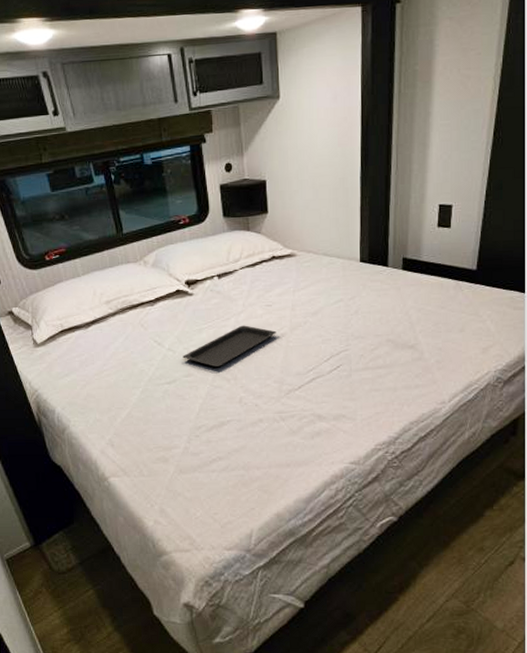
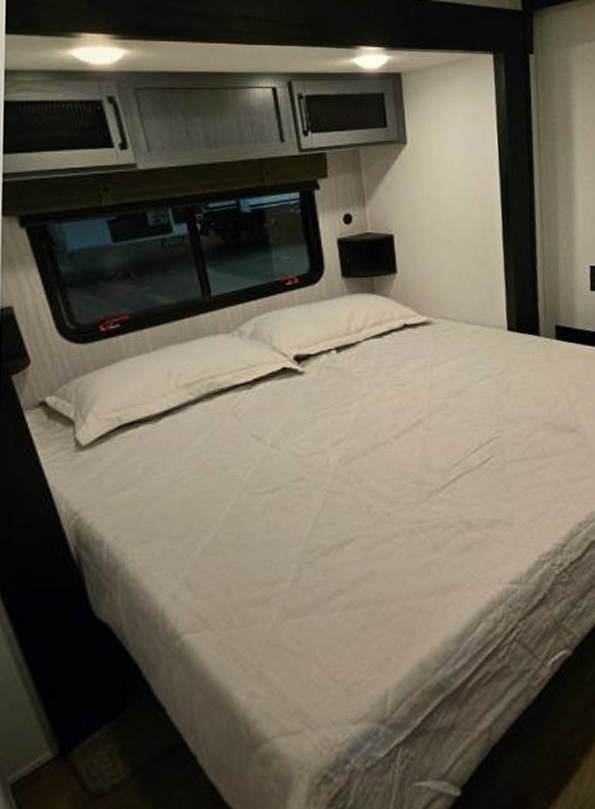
serving tray: present [182,325,276,368] -> none [290,410,412,468]

